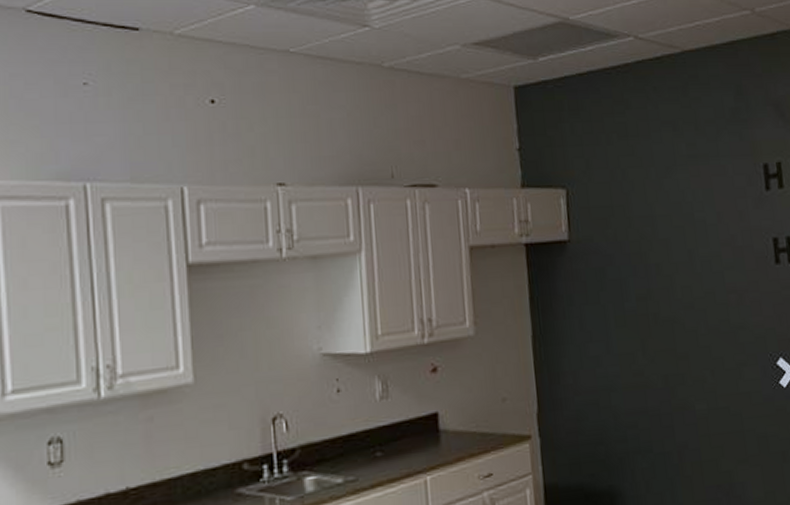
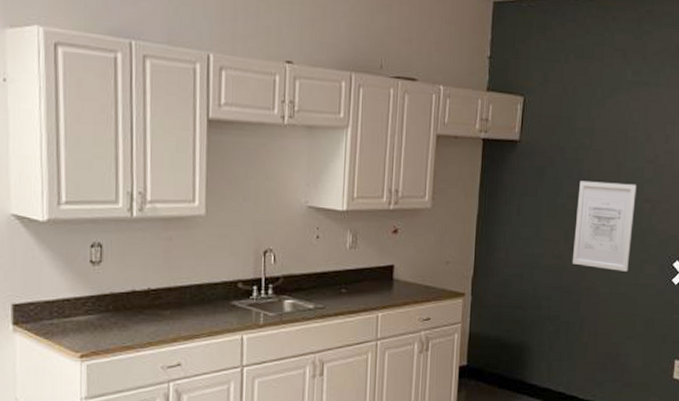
wall art: none [648,273,725,381] -> present [573,180,637,272]

